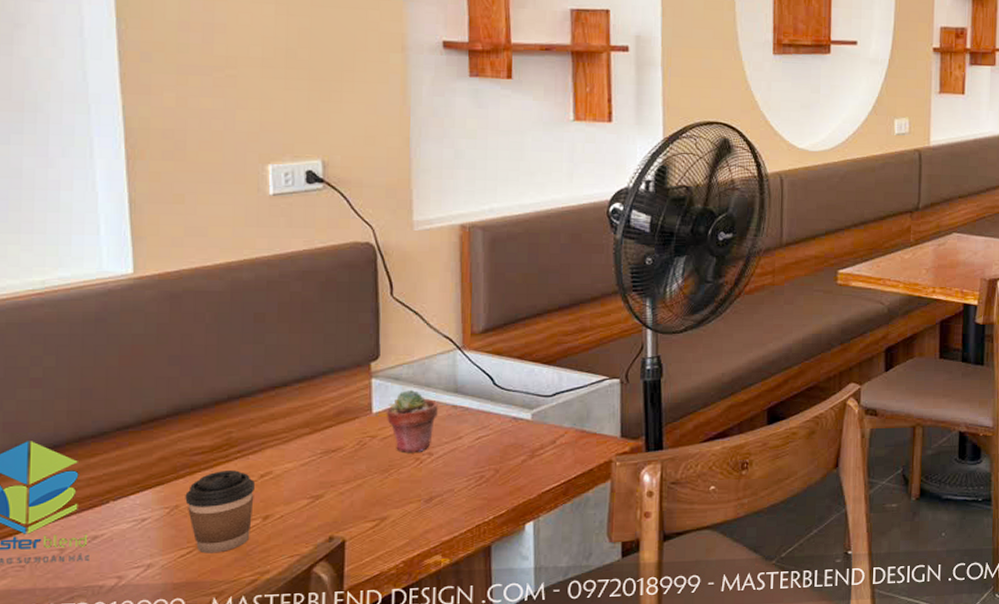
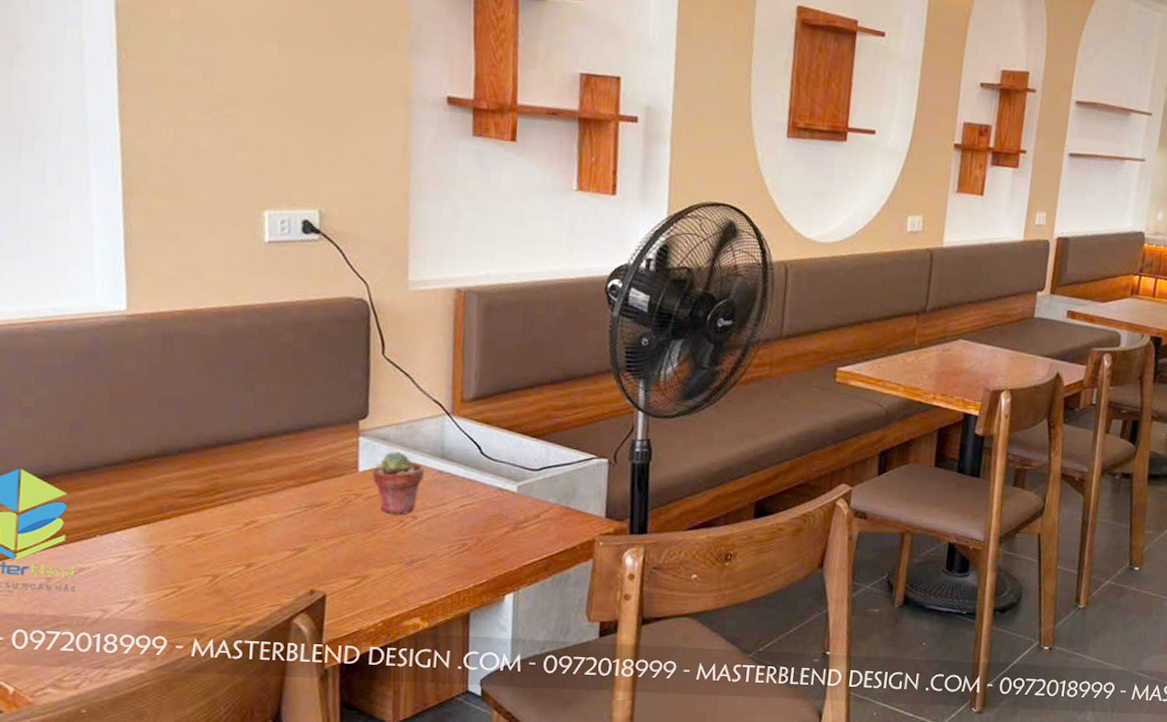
coffee cup: present [185,470,255,554] -> none [170,515,239,596]

